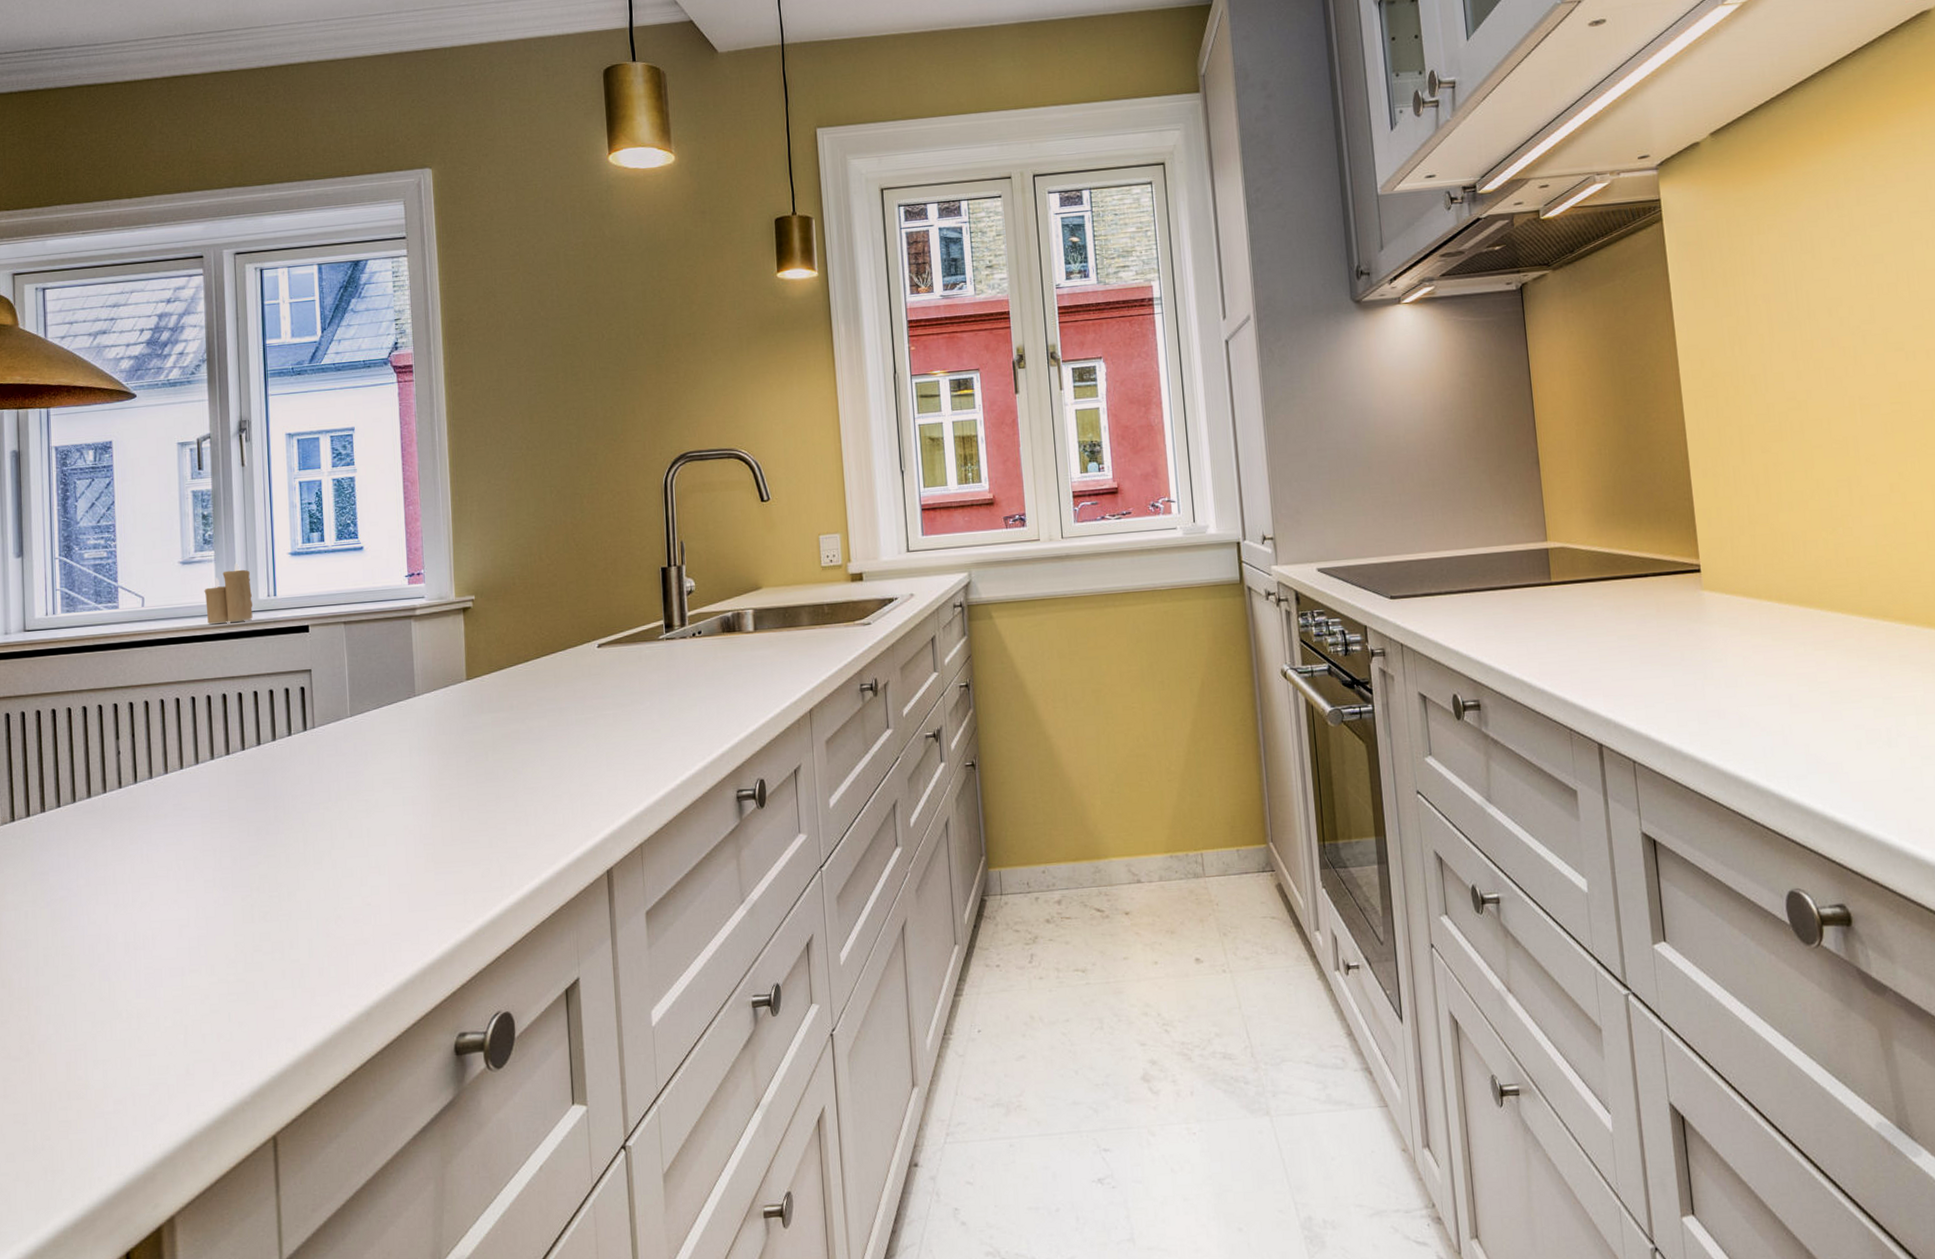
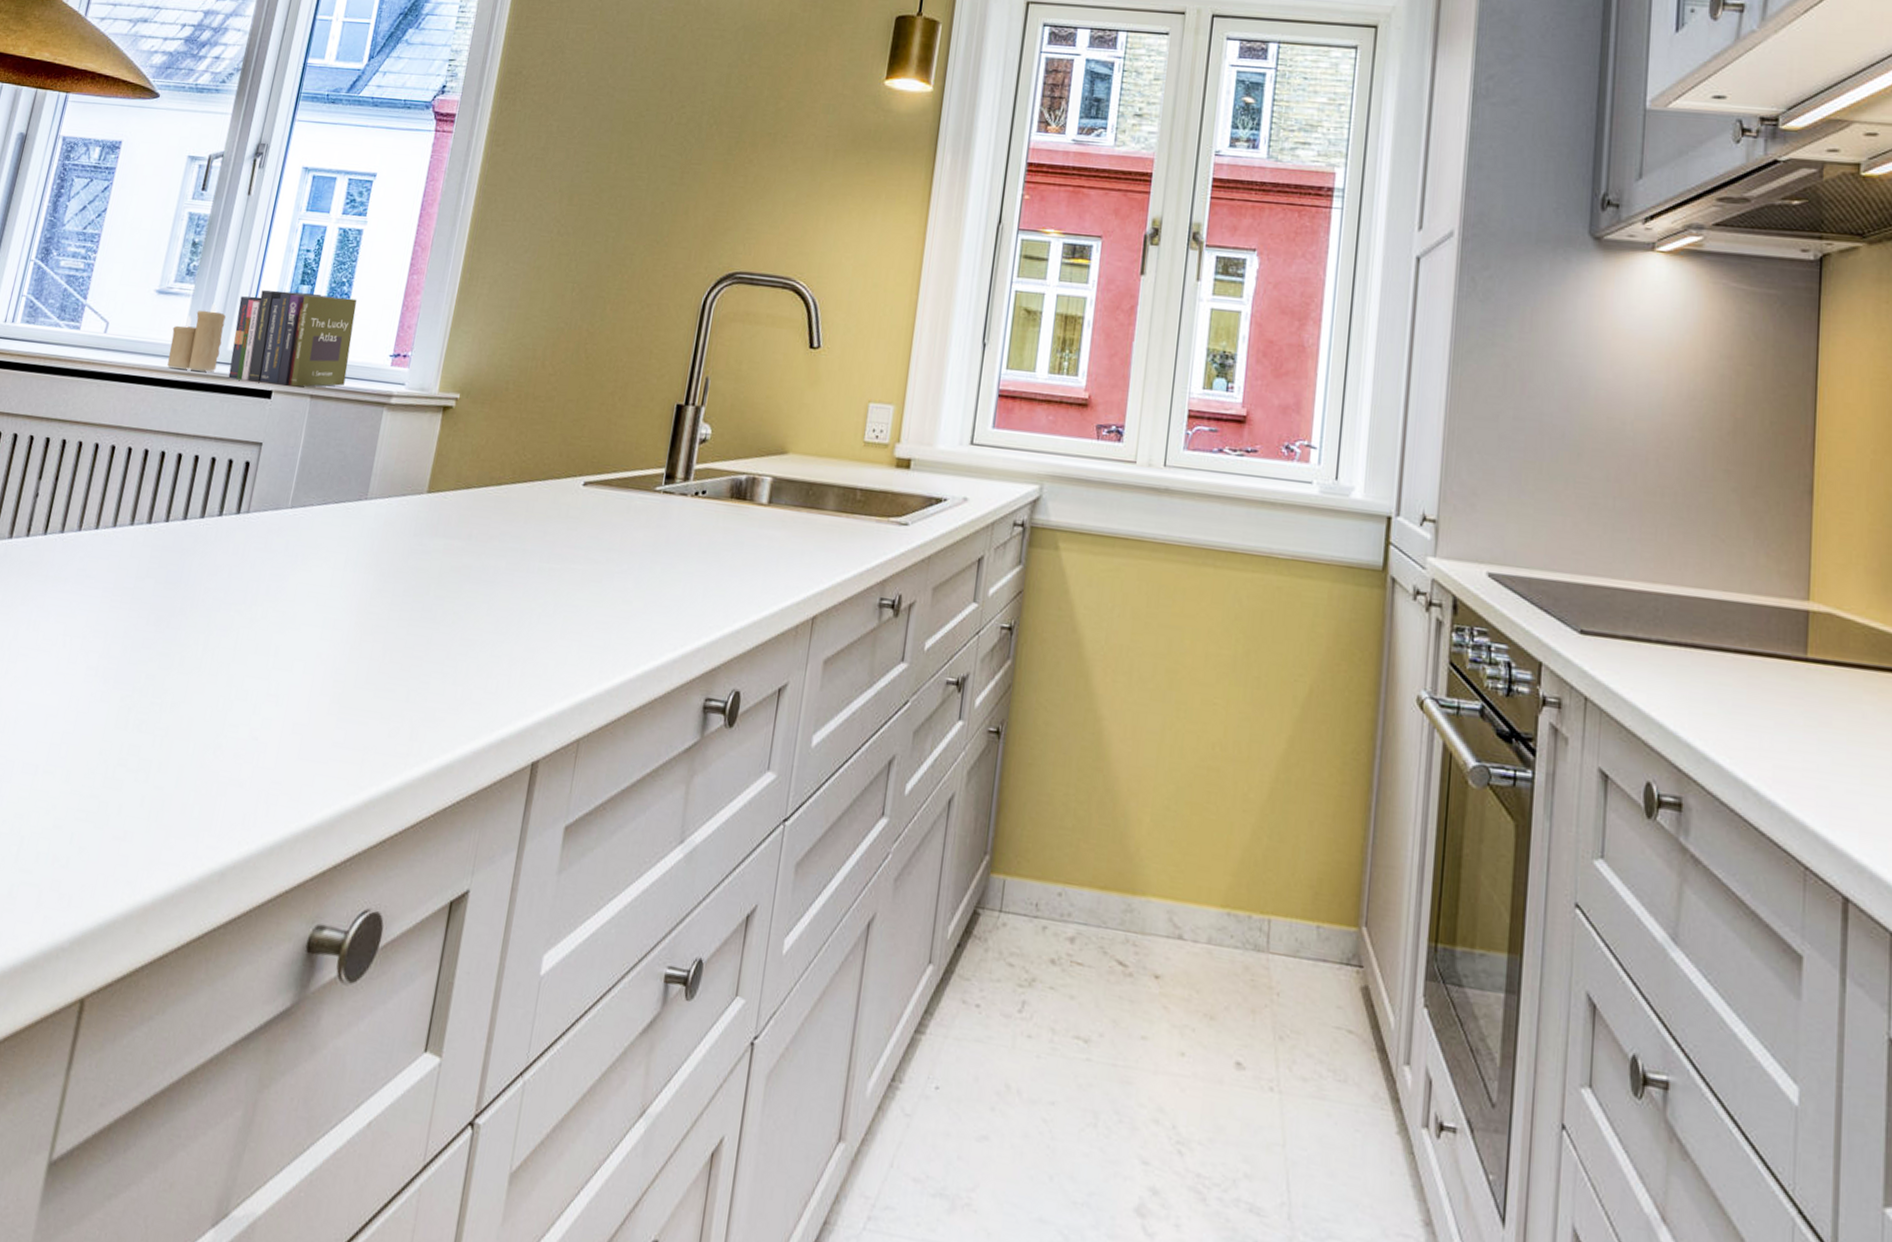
books: none [259,535,371,623] -> present [228,290,357,387]

